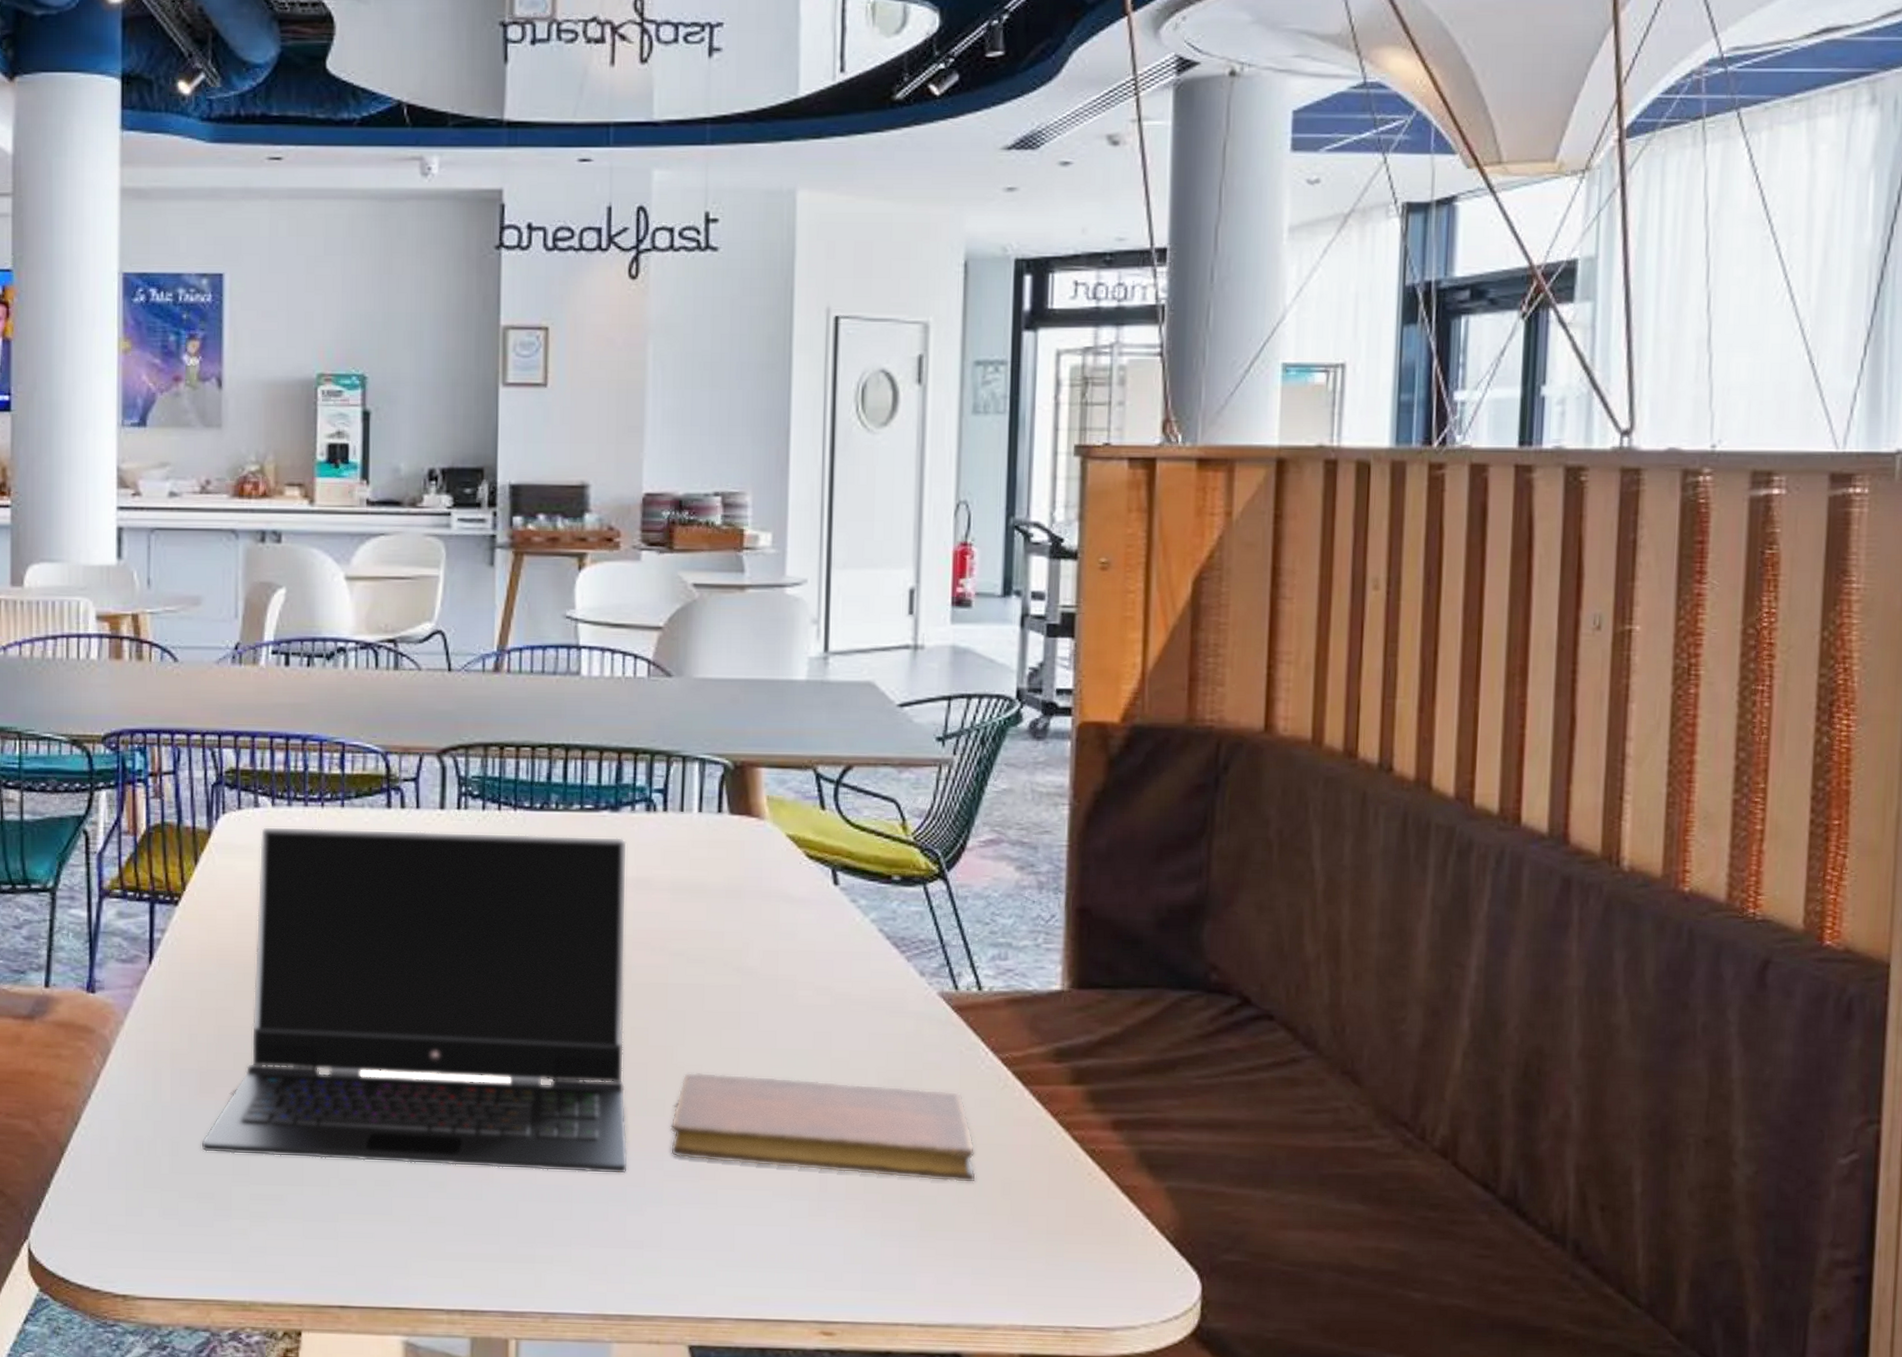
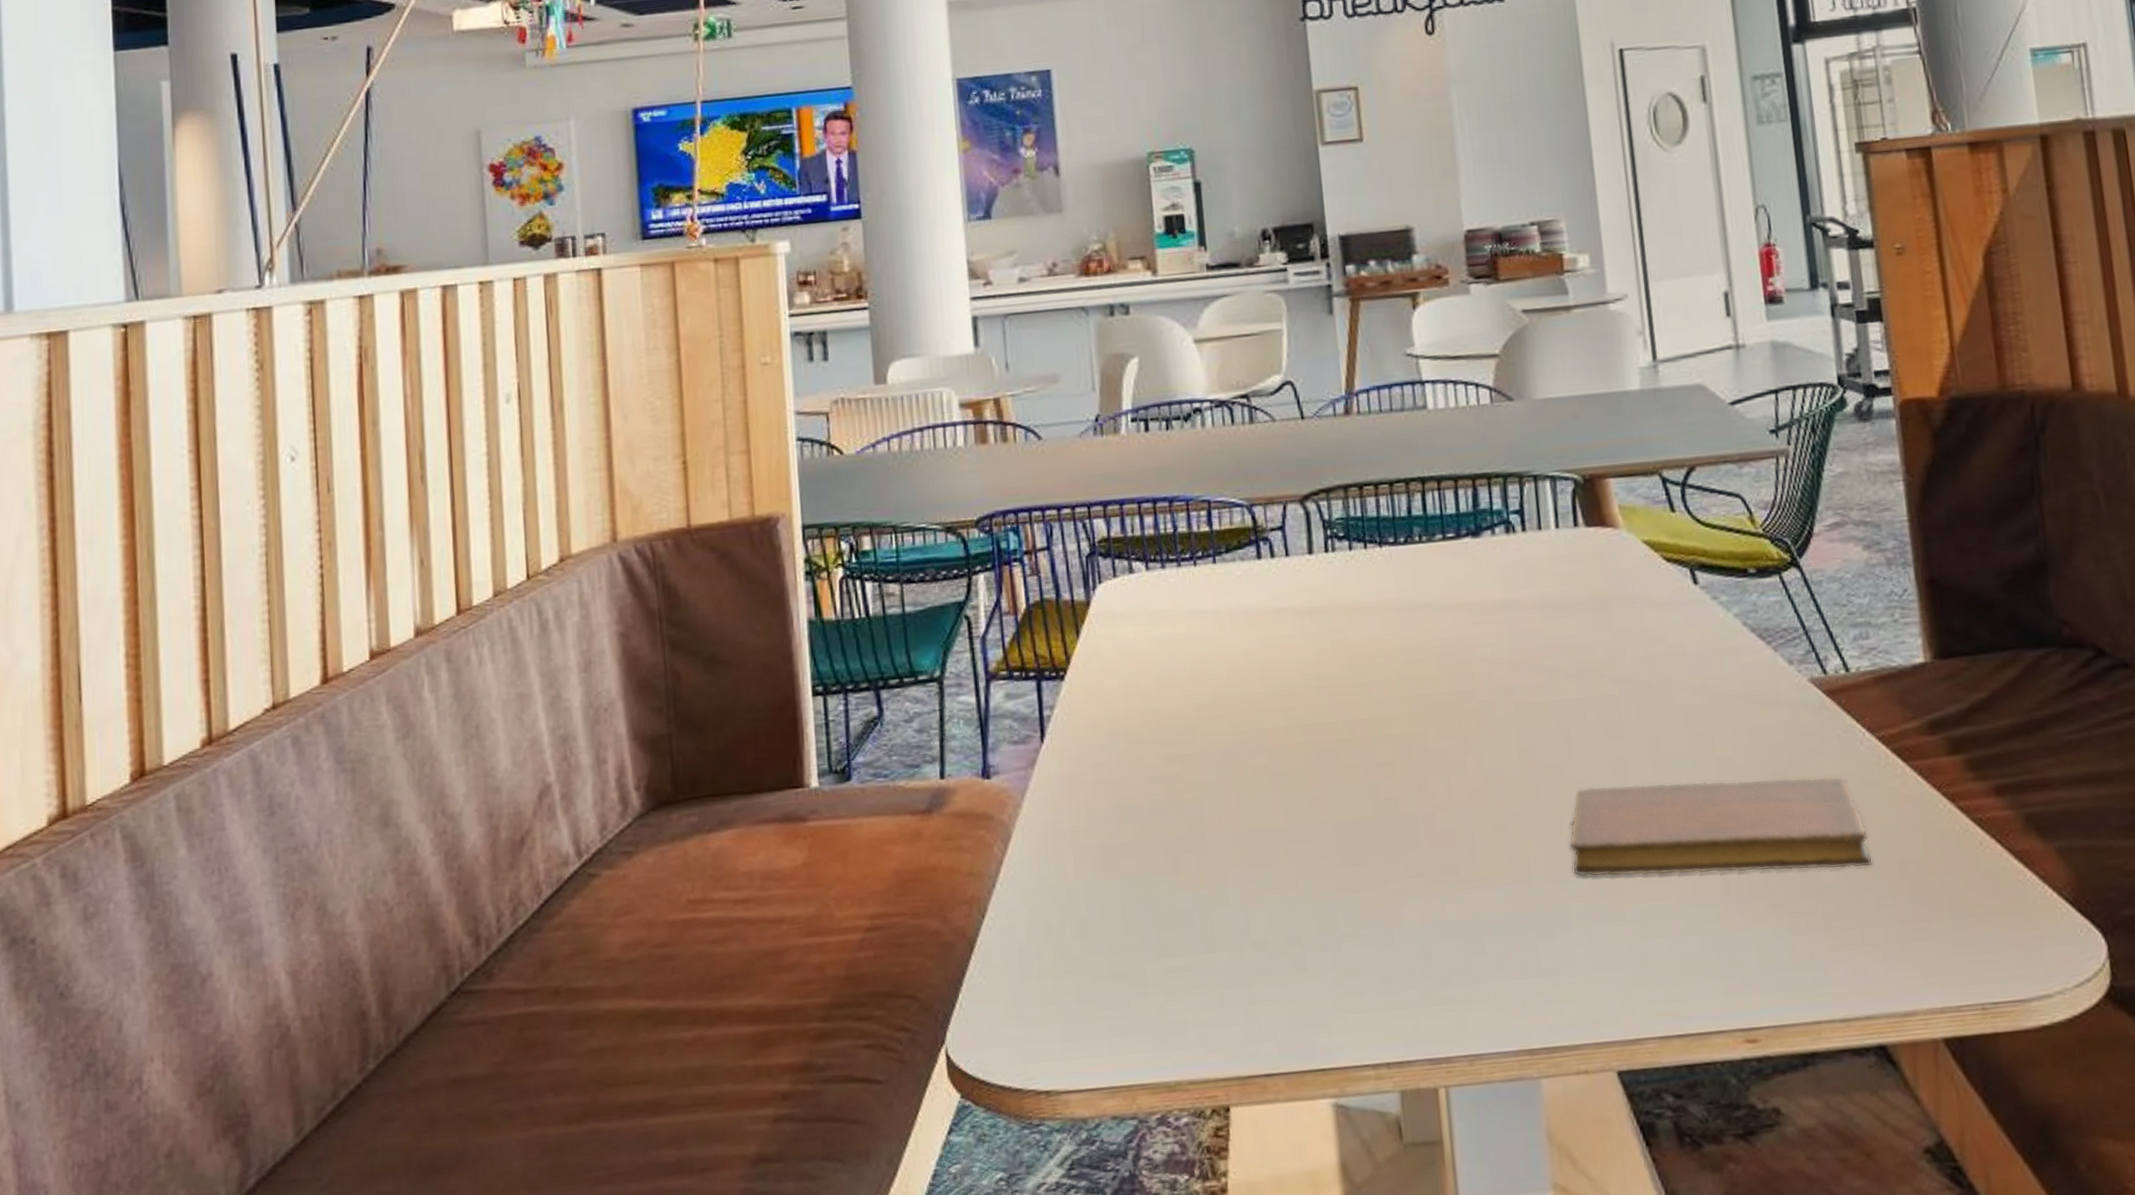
laptop computer: present [200,826,629,1175] -> none [1109,562,1534,930]

